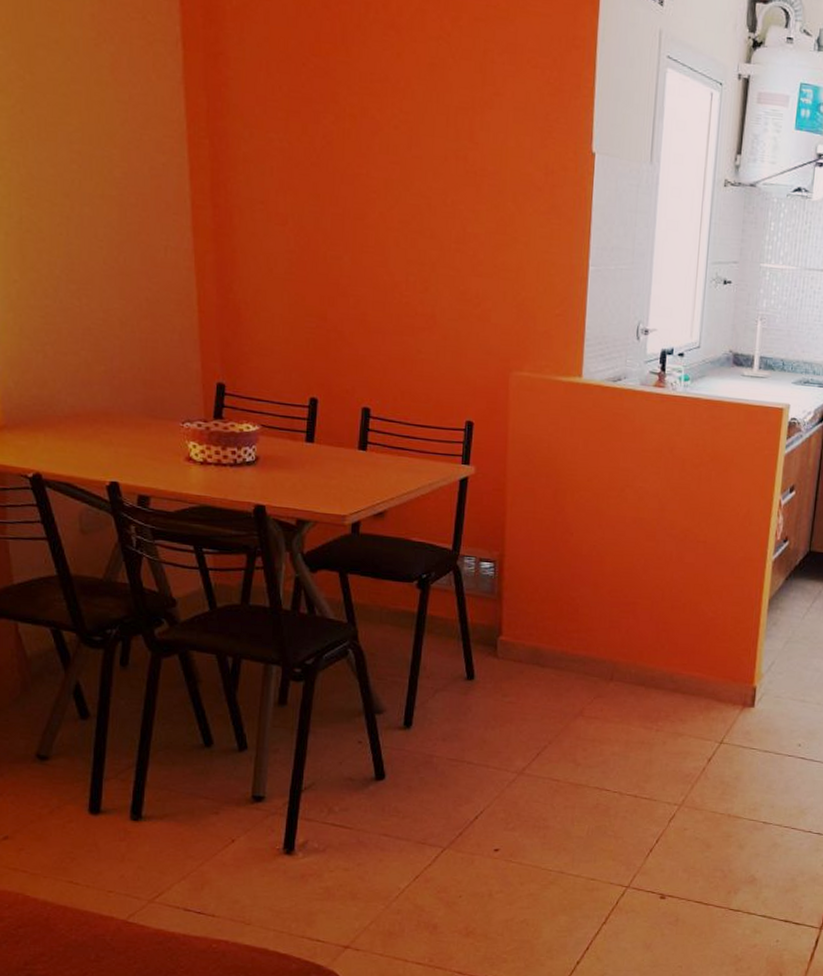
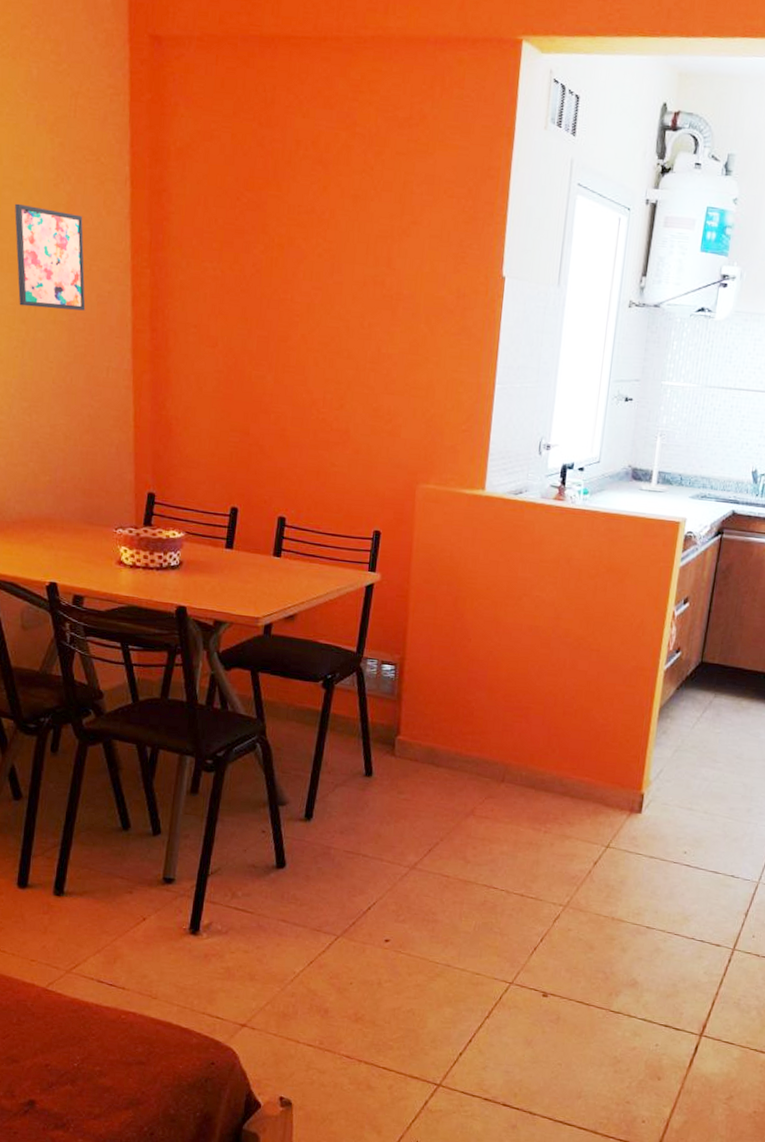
wall art: none [50,64,137,185] -> present [14,203,86,311]

